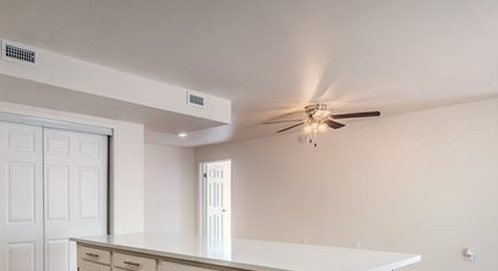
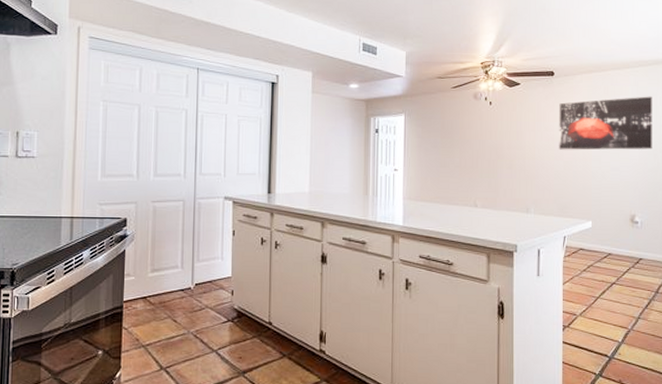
wall art: none [386,131,486,187] -> present [559,96,653,150]

